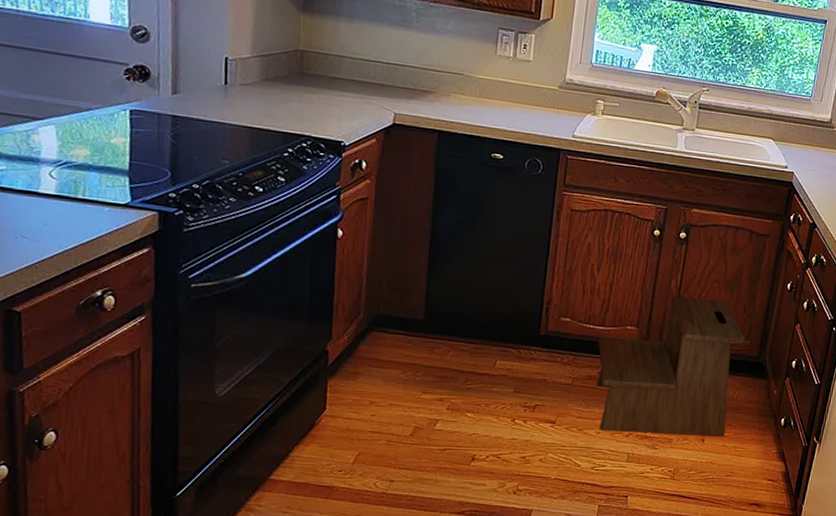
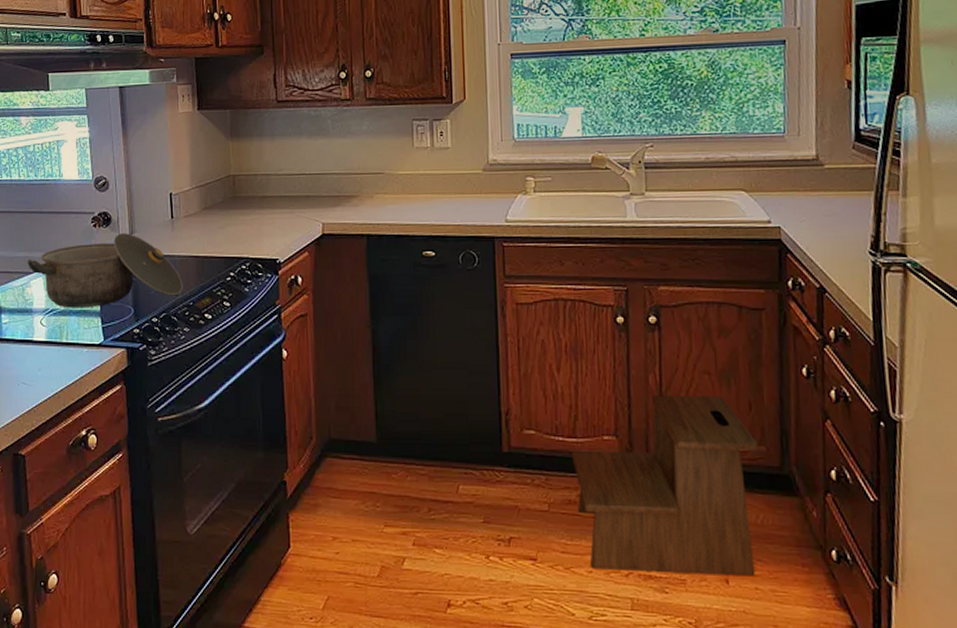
cooking pot: none [35,91,233,165] -> present [28,233,183,308]

